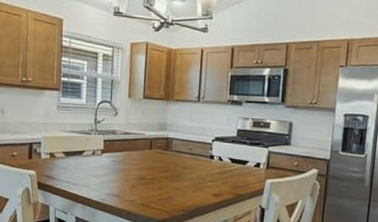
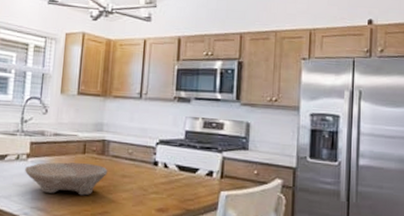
bowl: none [100,156,171,184] -> present [25,162,108,196]

